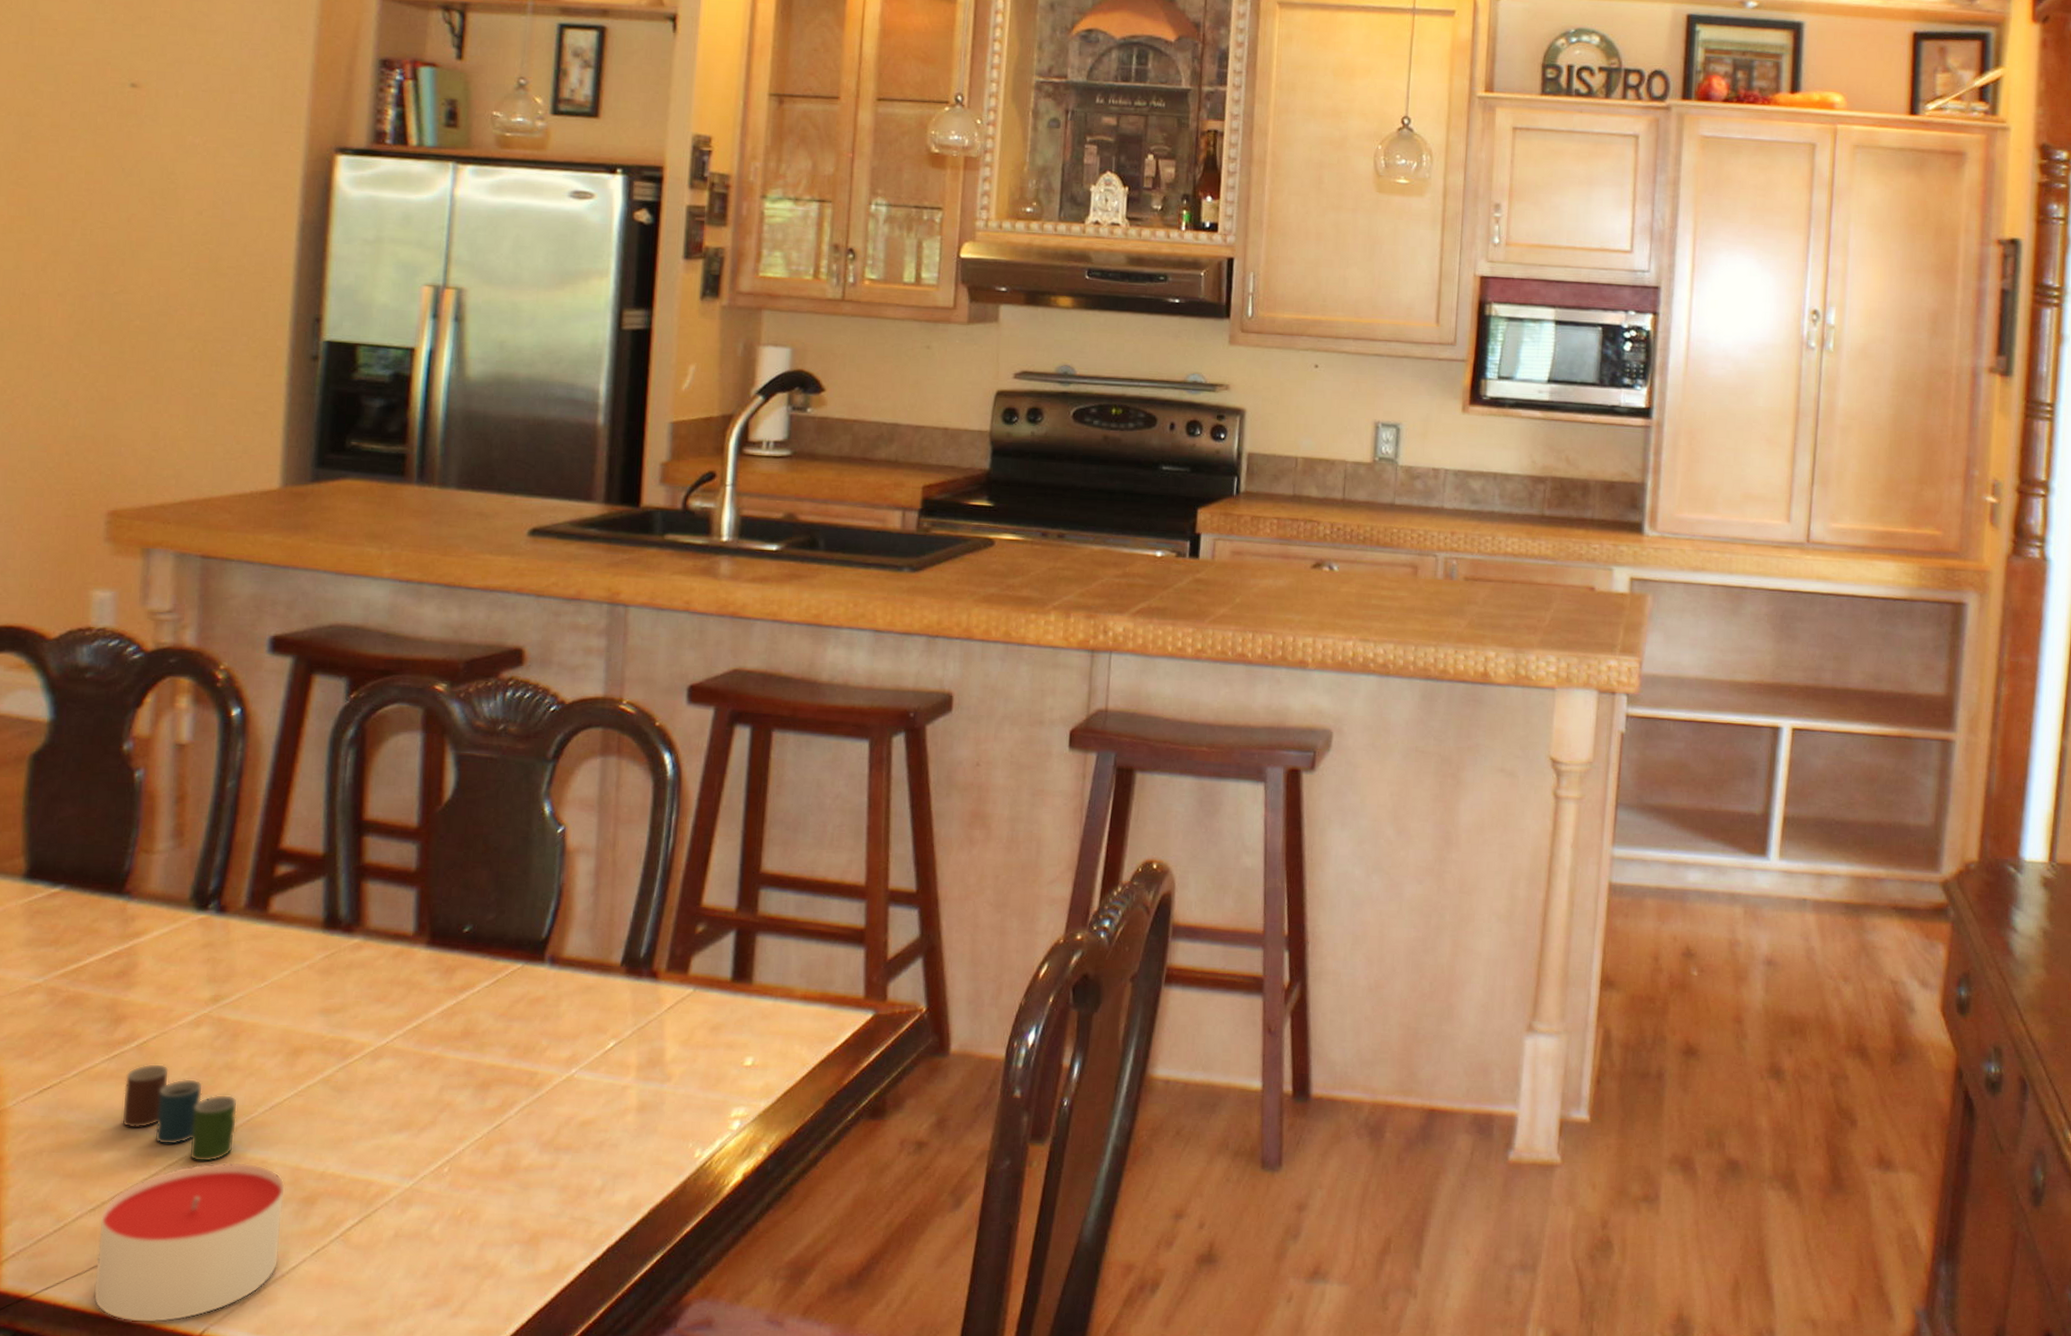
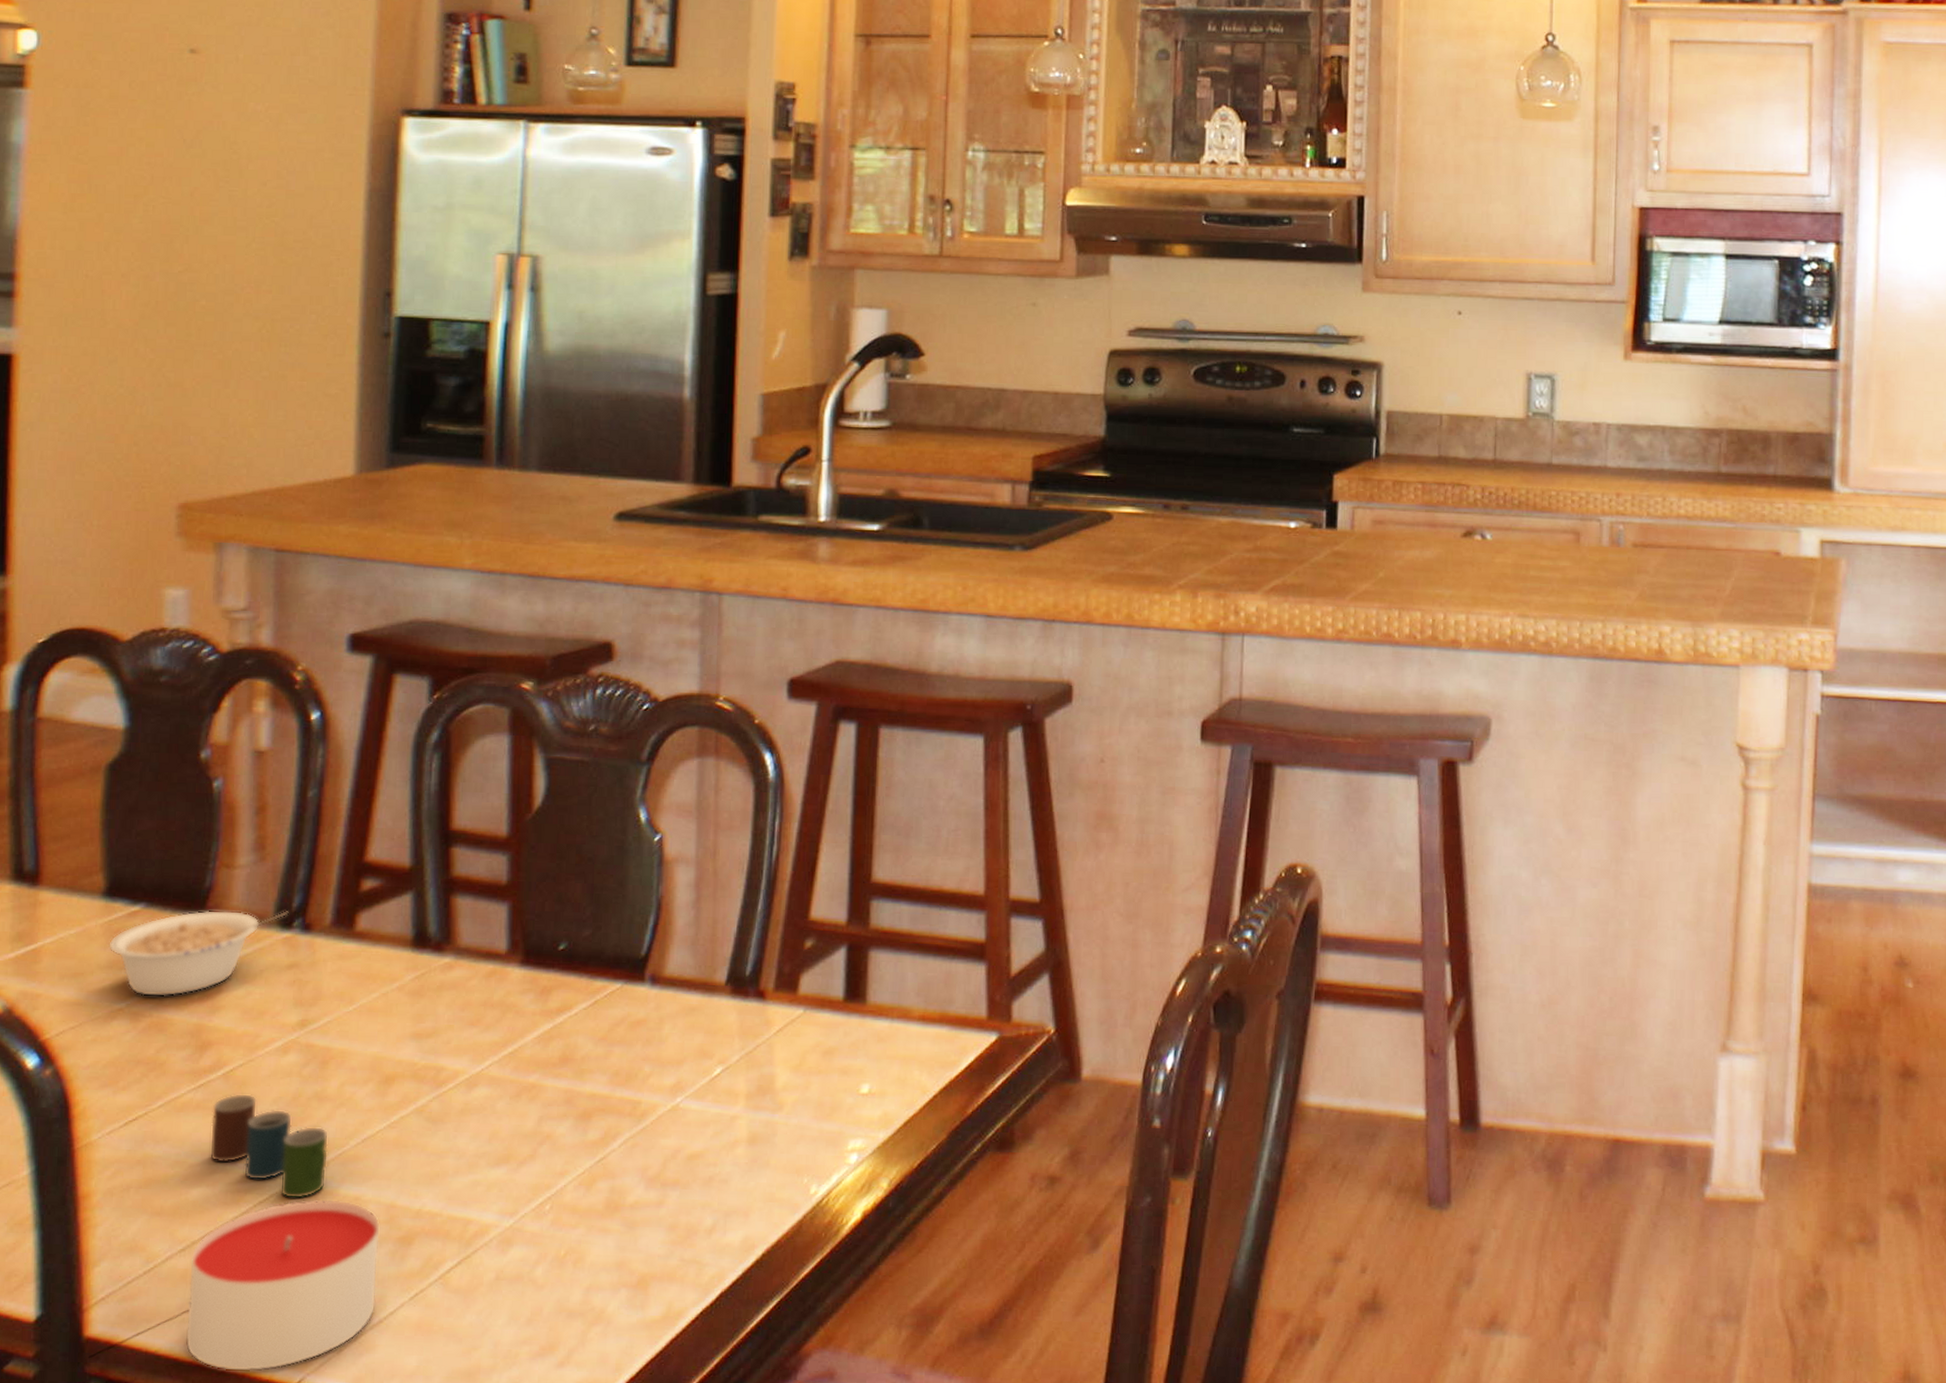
legume: none [28,892,205,974] -> present [109,910,289,997]

